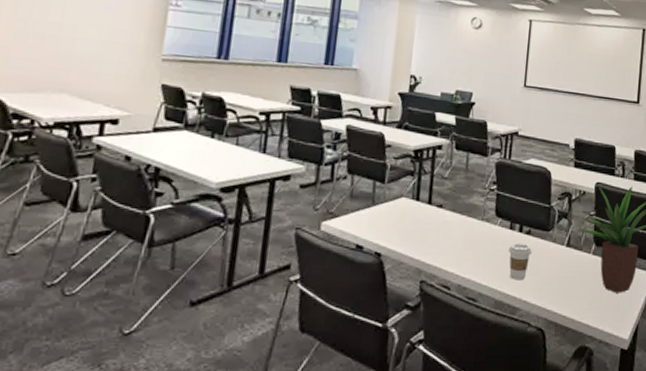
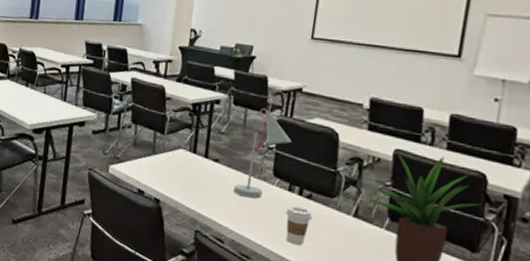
desk lamp: none [458,152,512,241] -> present [234,108,292,199]

